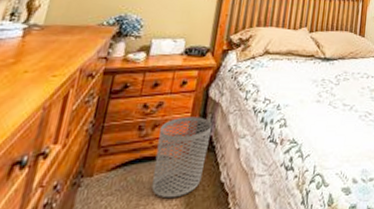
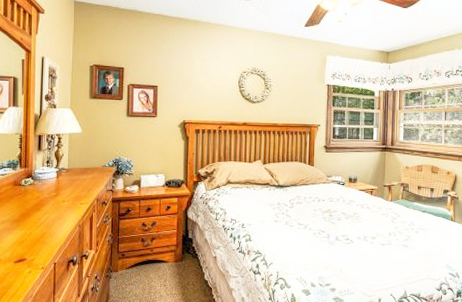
waste bin: present [151,116,213,199] -> none [156,232,194,289]

